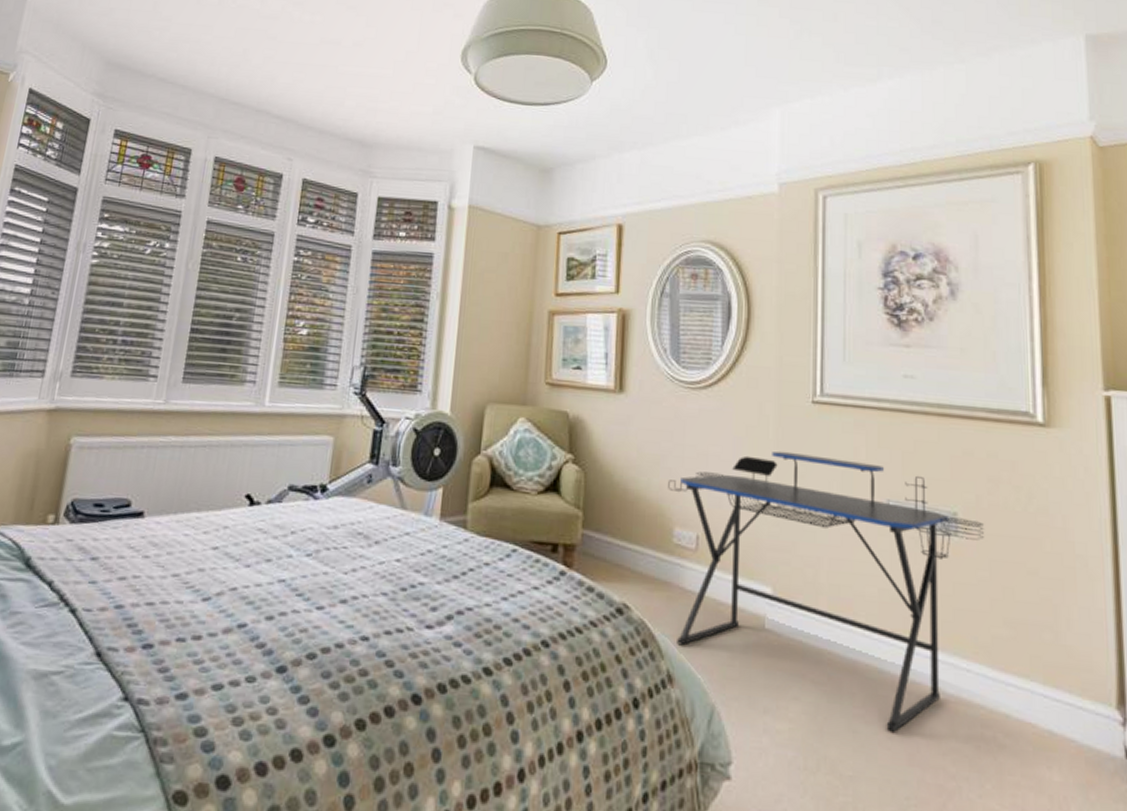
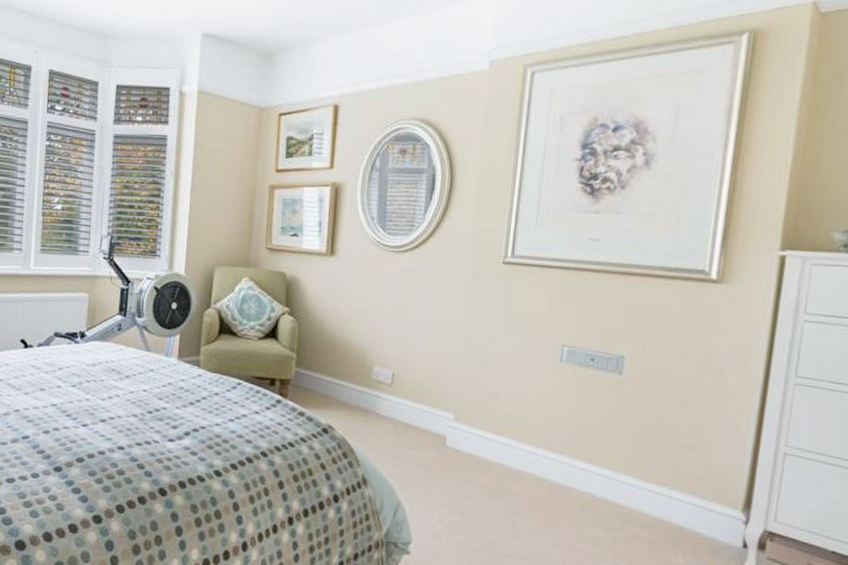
desk: present [668,451,984,732] -> none [370,304,647,524]

